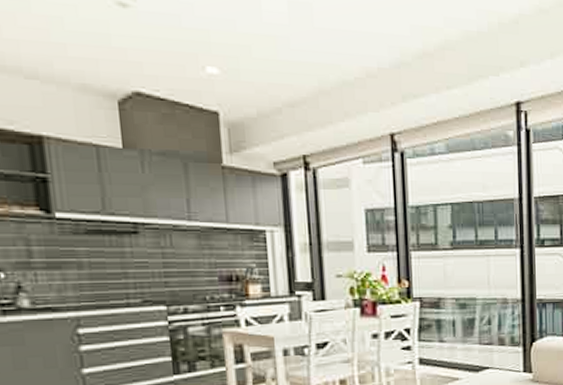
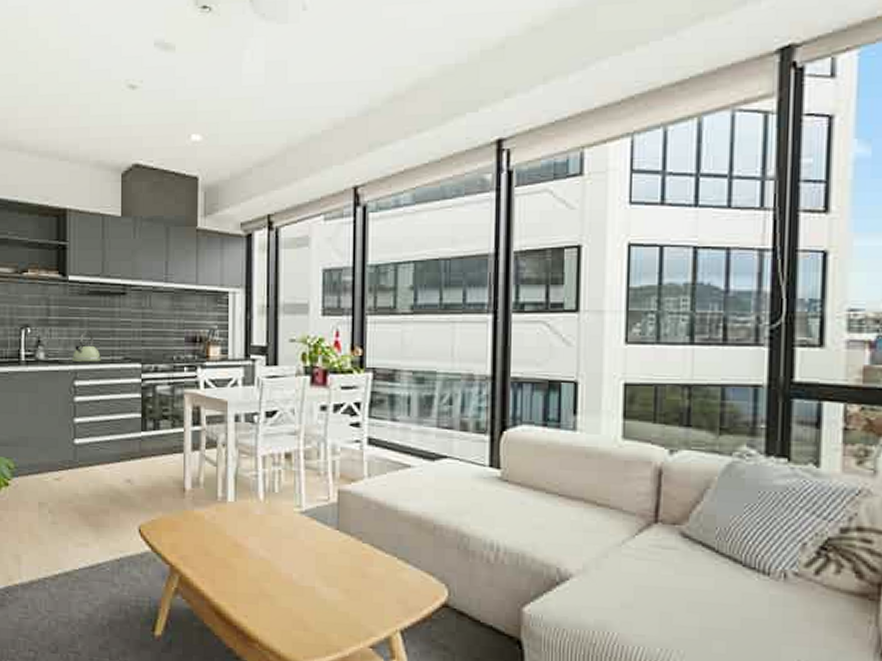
kettle: none [70,272,114,309] -> present [71,330,102,363]

